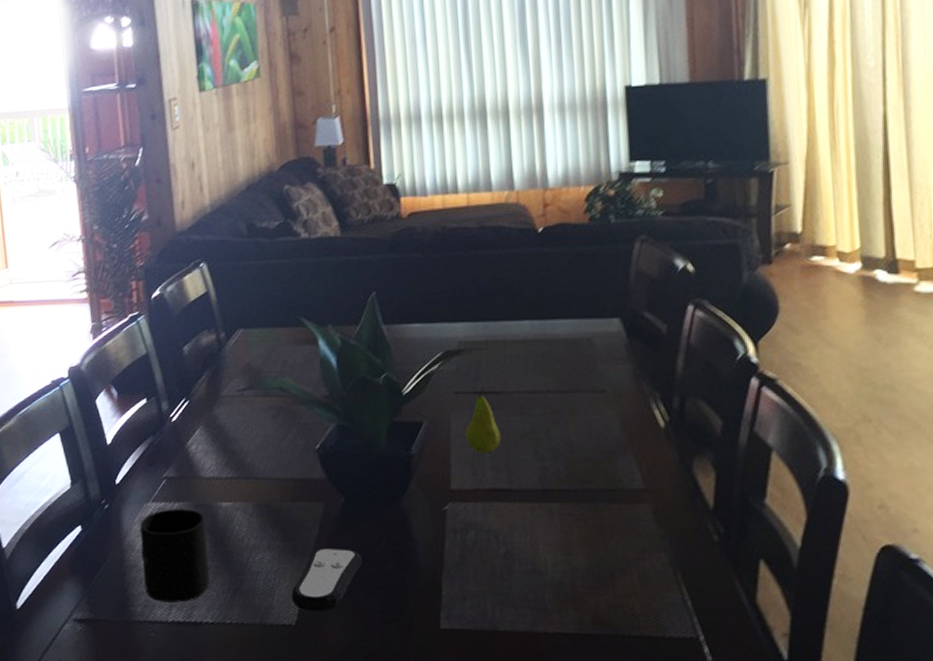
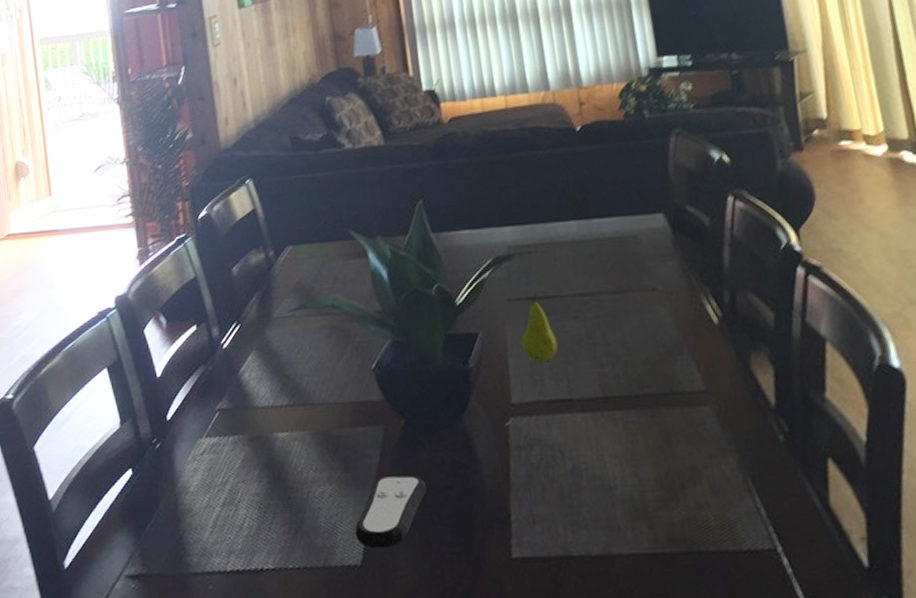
mug: present [140,509,210,603] -> none [193,442,270,549]

